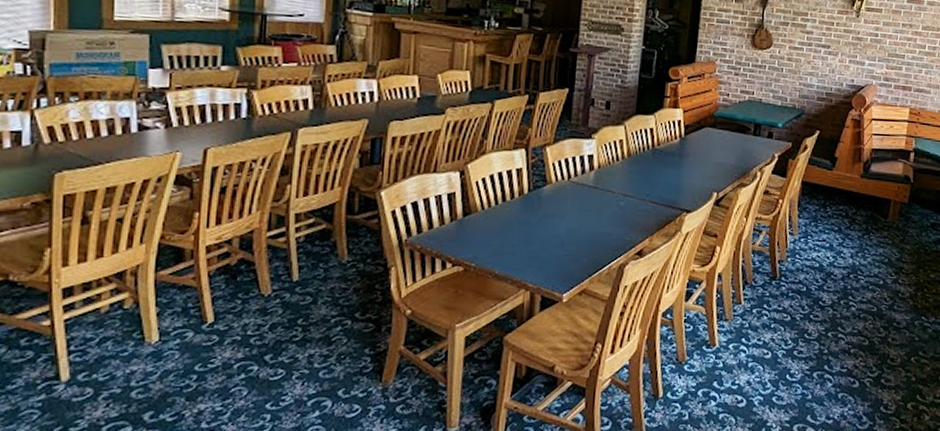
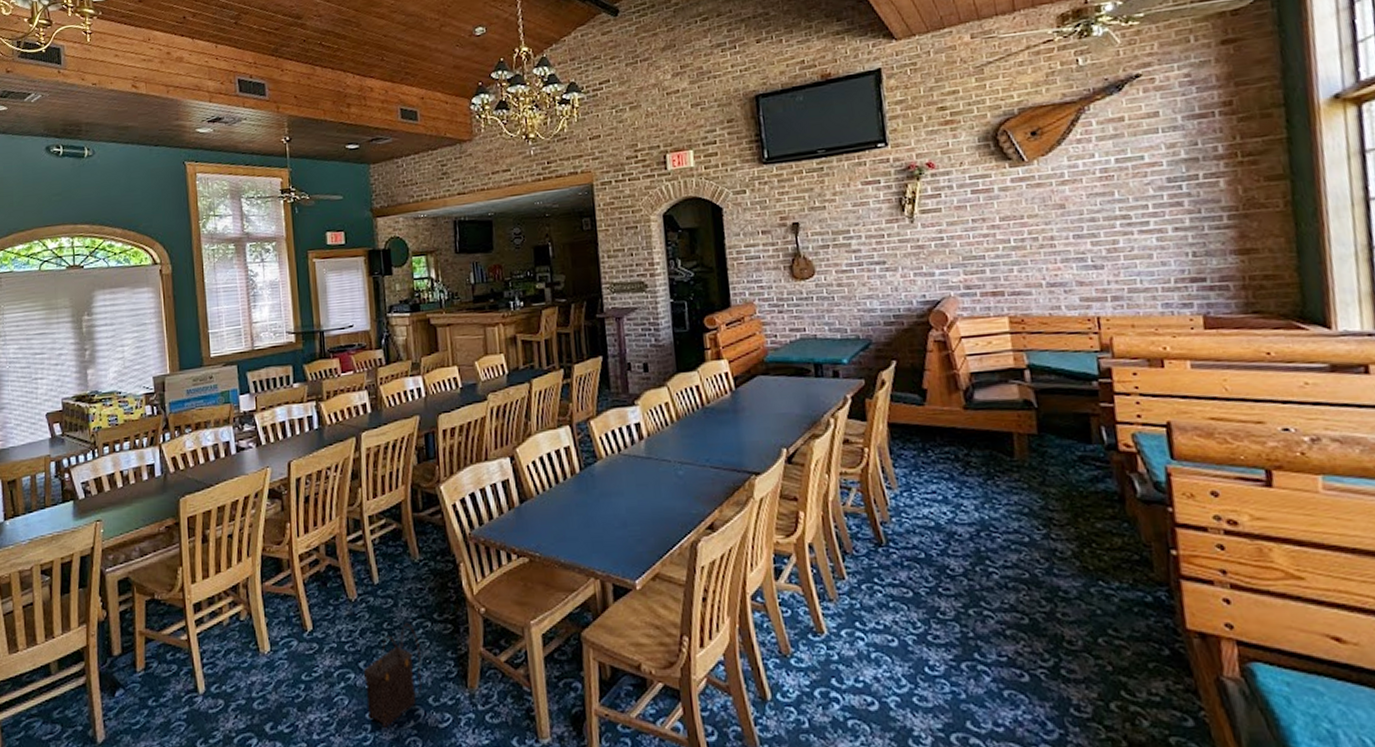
satchel: none [268,320,337,417] -> present [364,623,423,728]

